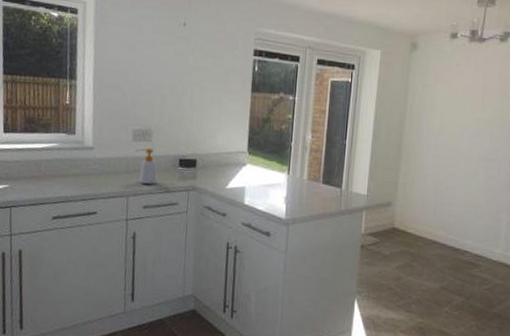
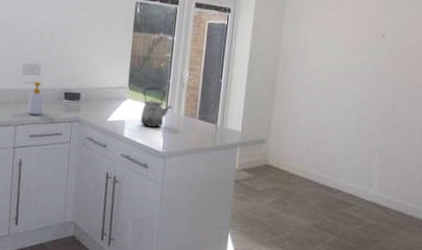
kettle: none [261,151,295,194] -> present [140,87,172,128]

